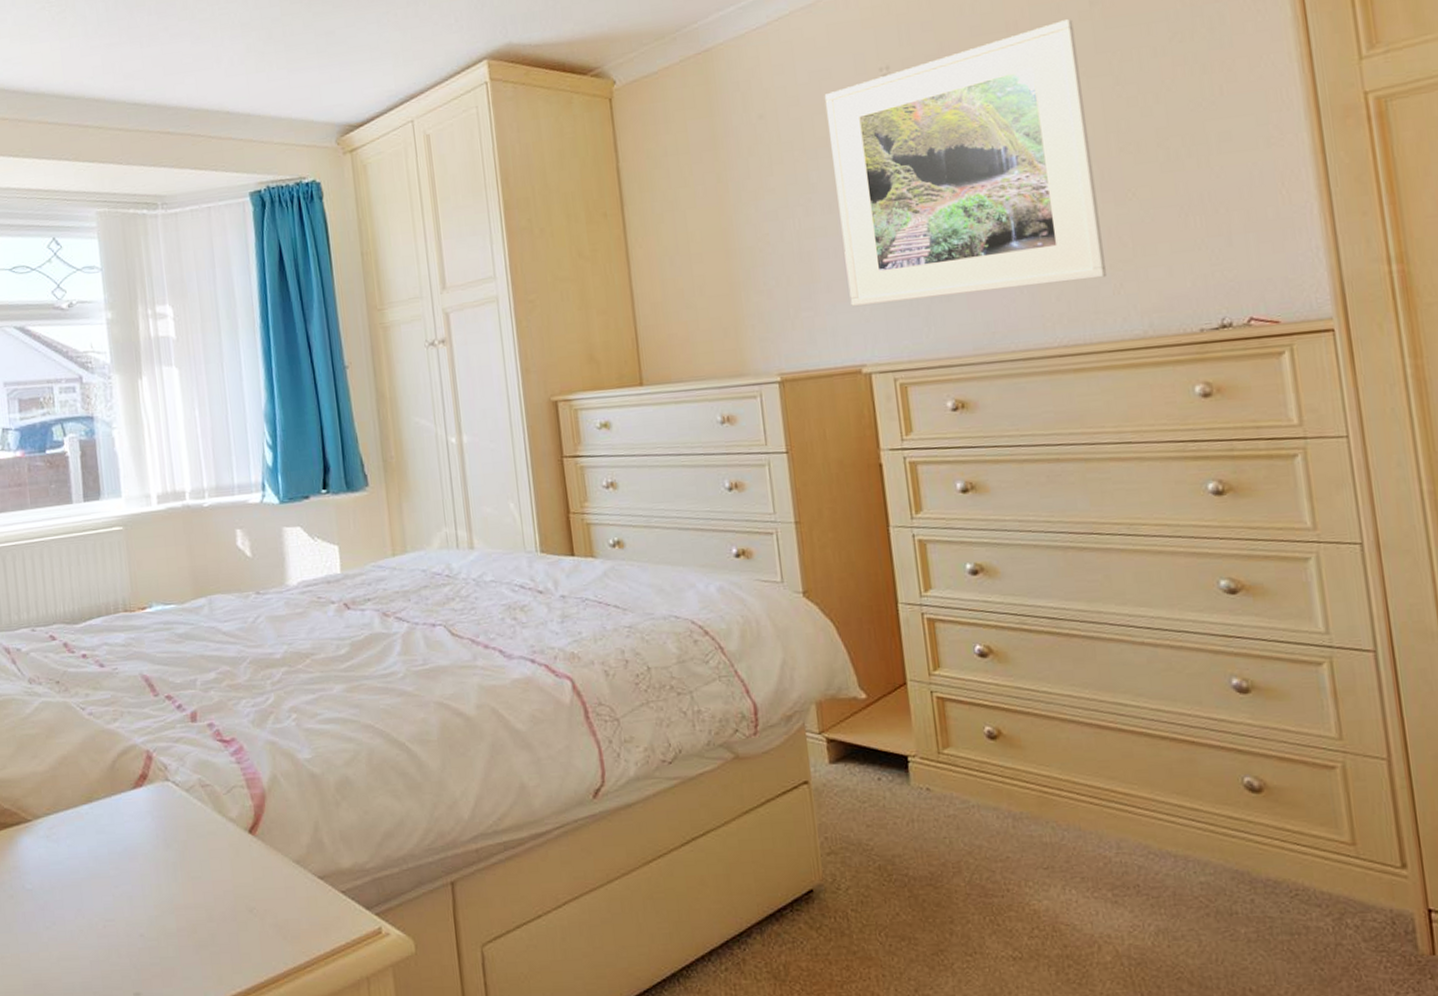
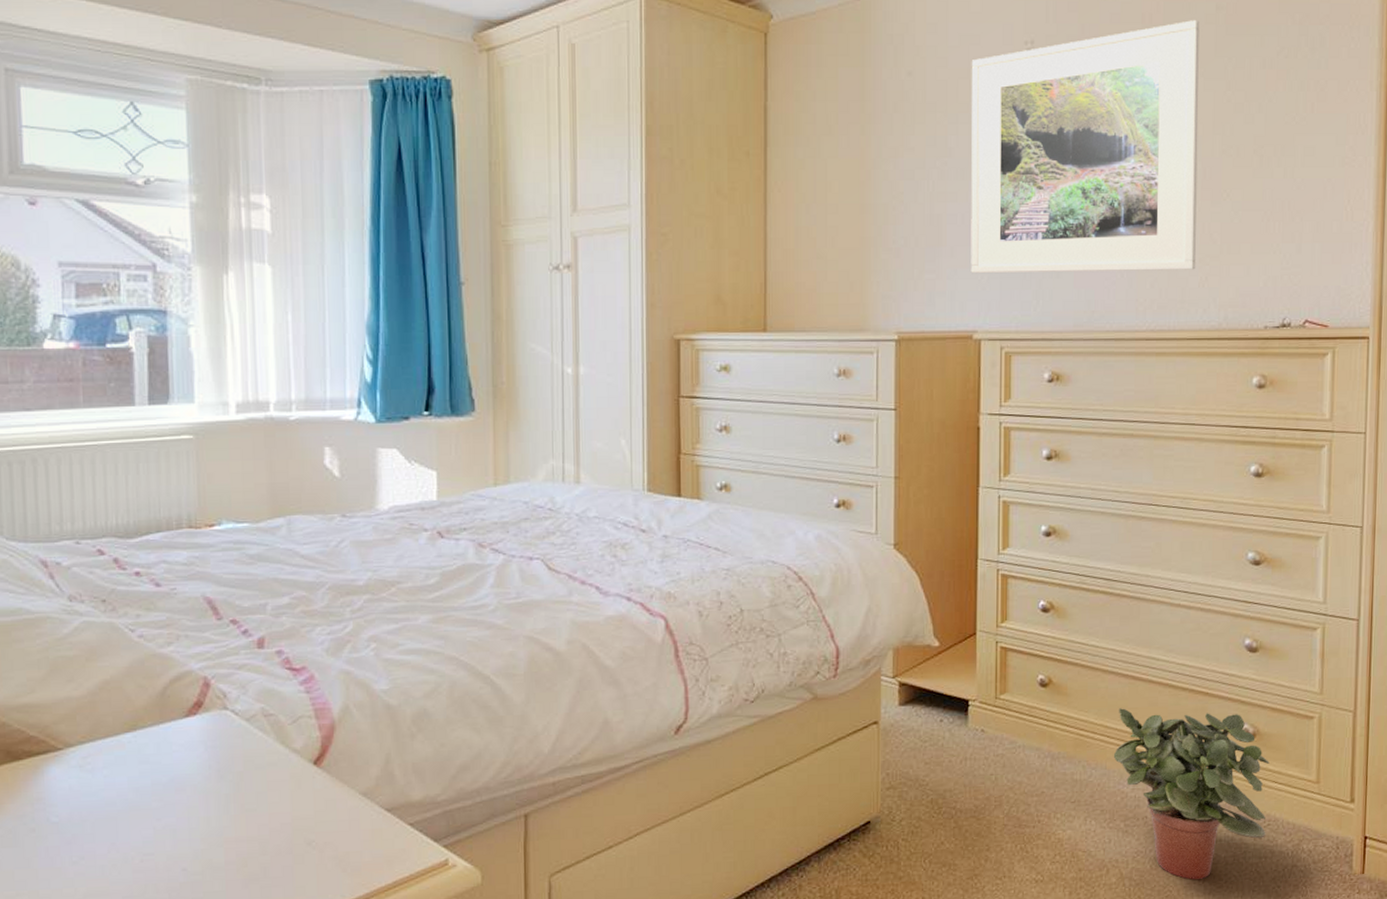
potted plant: none [1086,761,1295,960] -> present [1113,708,1269,880]

